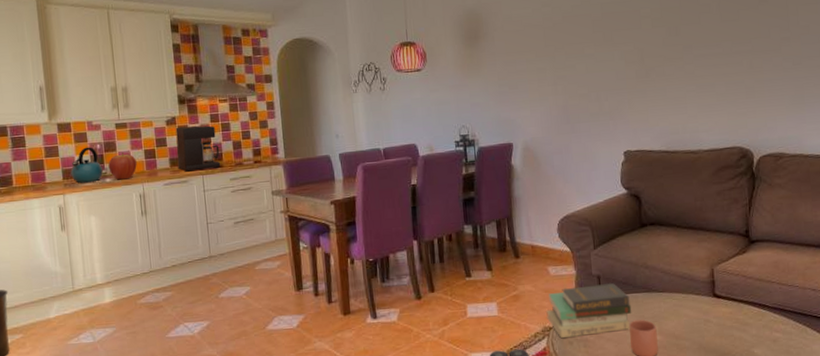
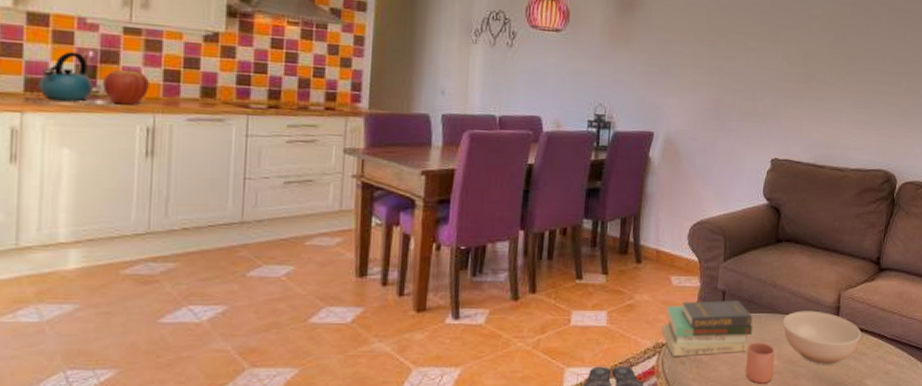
coffee maker: present [175,125,221,172] -> none [212,46,278,109]
bowl: none [659,286,742,336] -> present [782,310,862,364]

